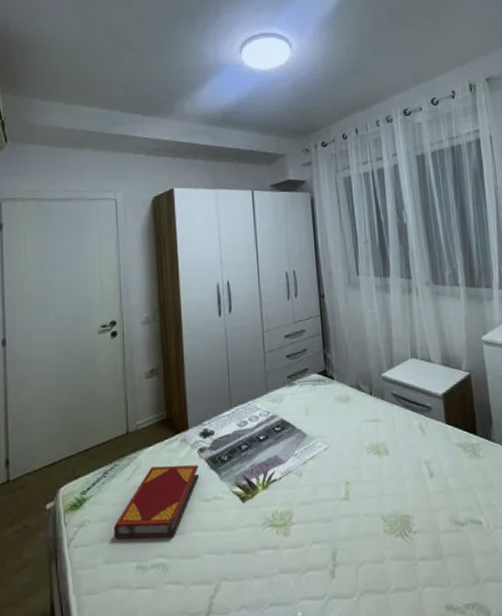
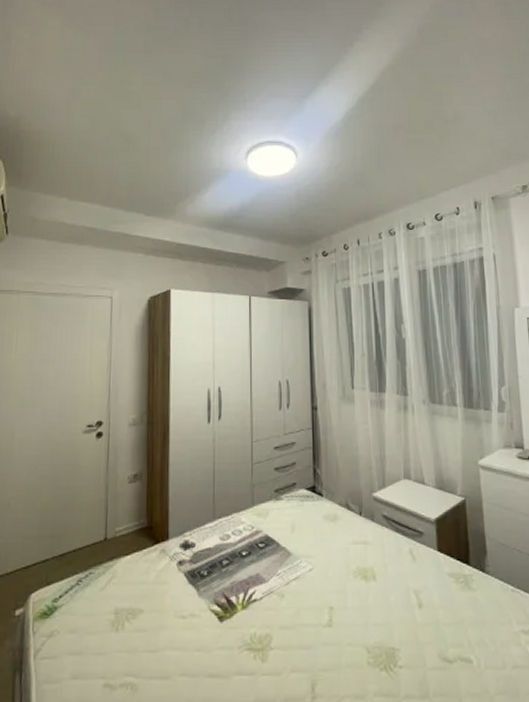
hardback book: present [113,465,200,539] -> none [83,577,177,655]

